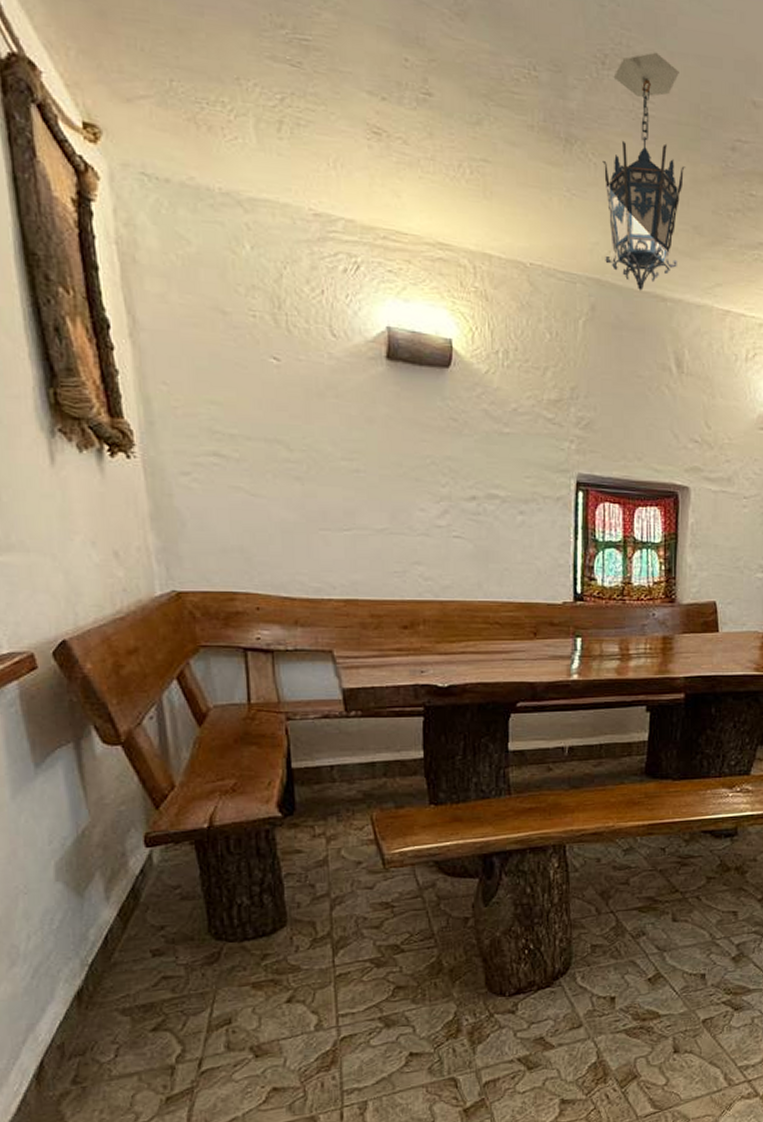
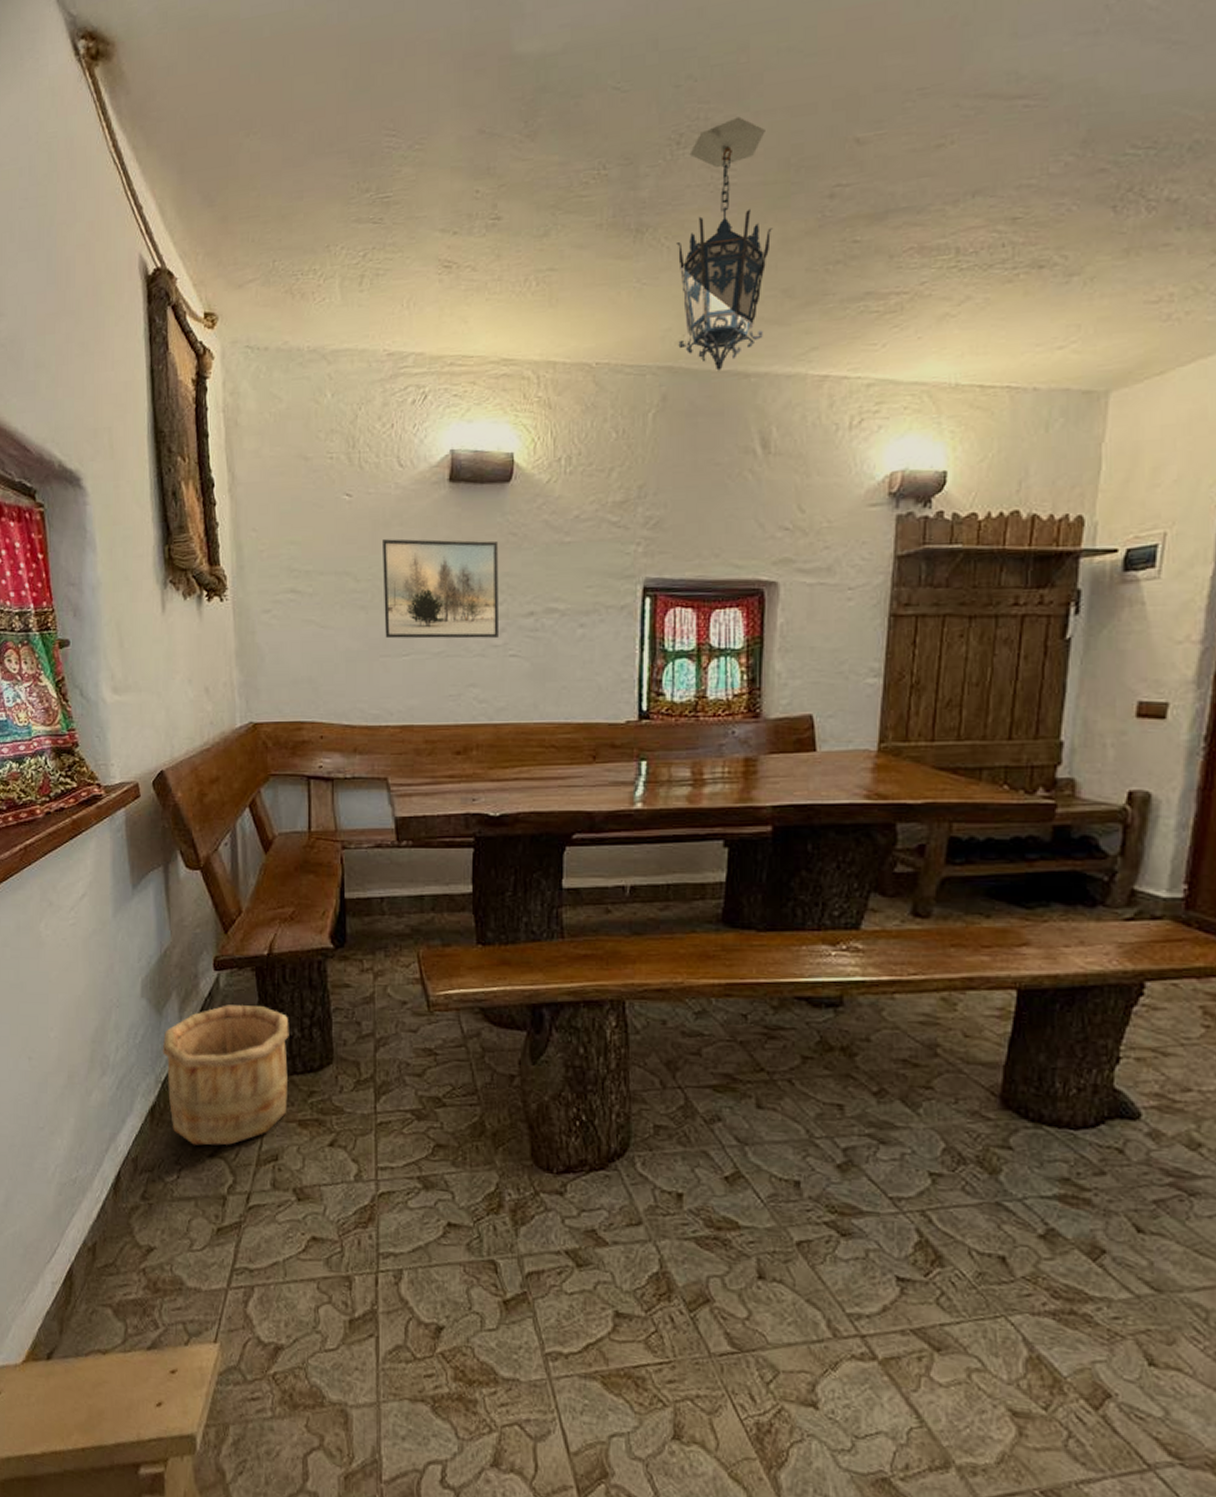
wooden bucket: none [86,878,239,1022] -> present [162,1005,289,1146]
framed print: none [317,410,442,518] -> present [383,539,499,639]

